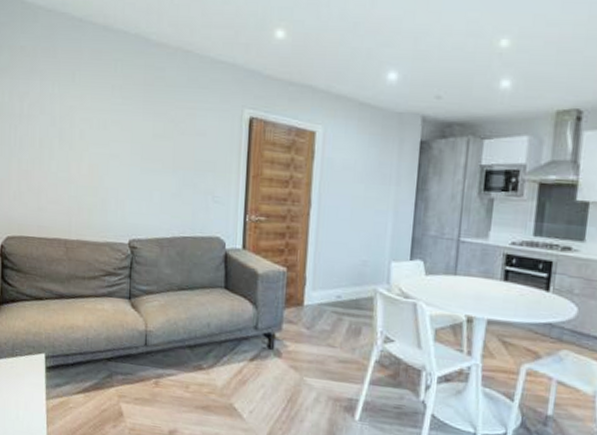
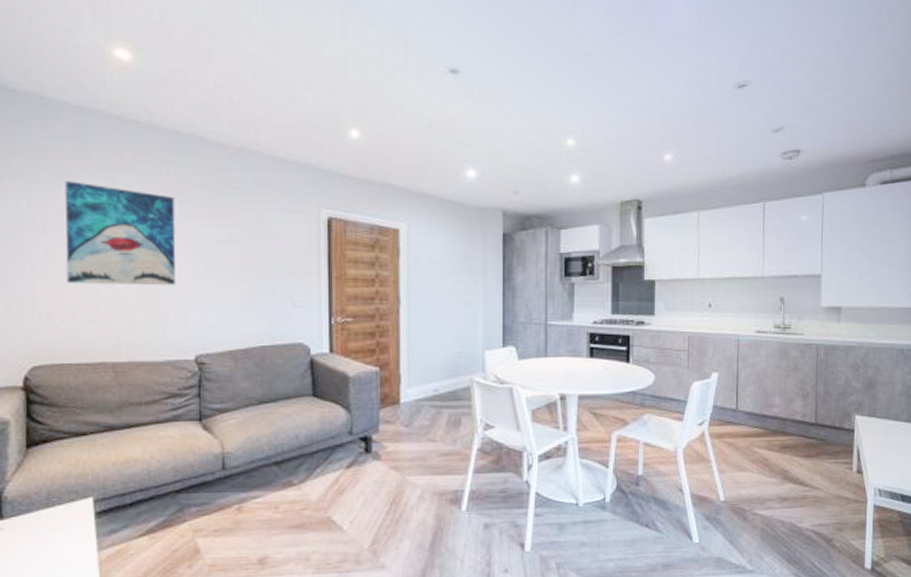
wall art: none [34,76,121,175] -> present [65,181,176,286]

